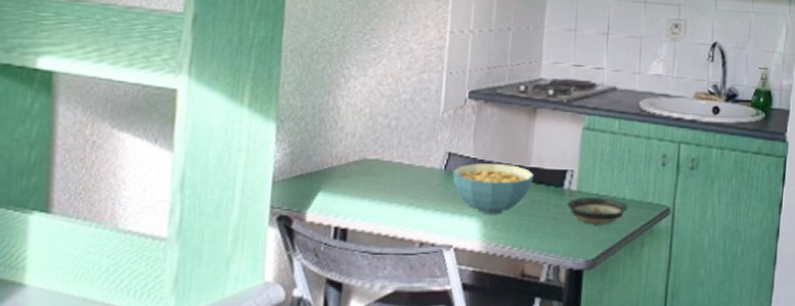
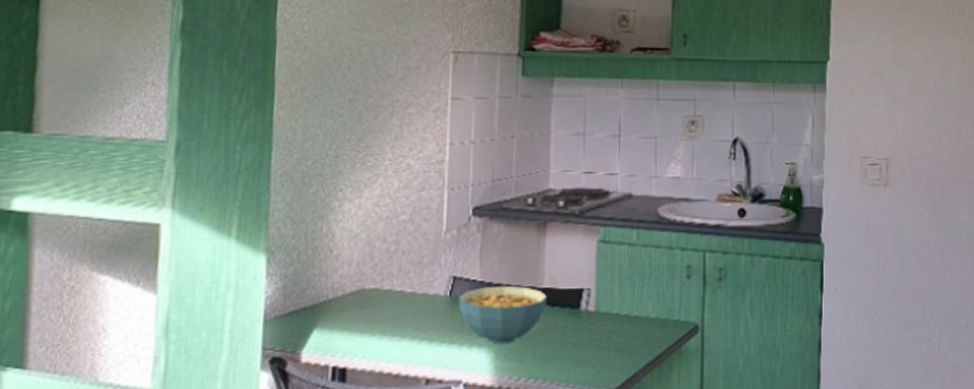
saucer: present [567,196,627,225] -> none [585,317,651,349]

